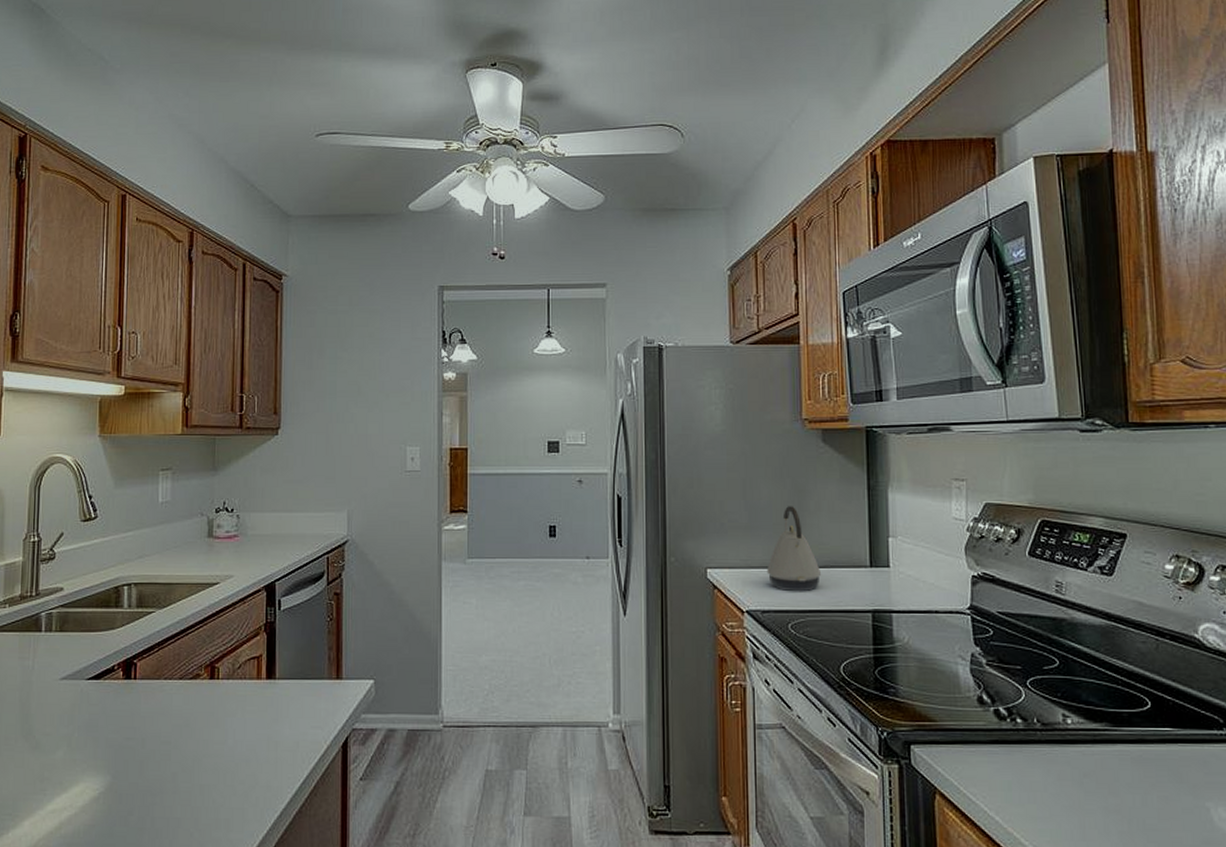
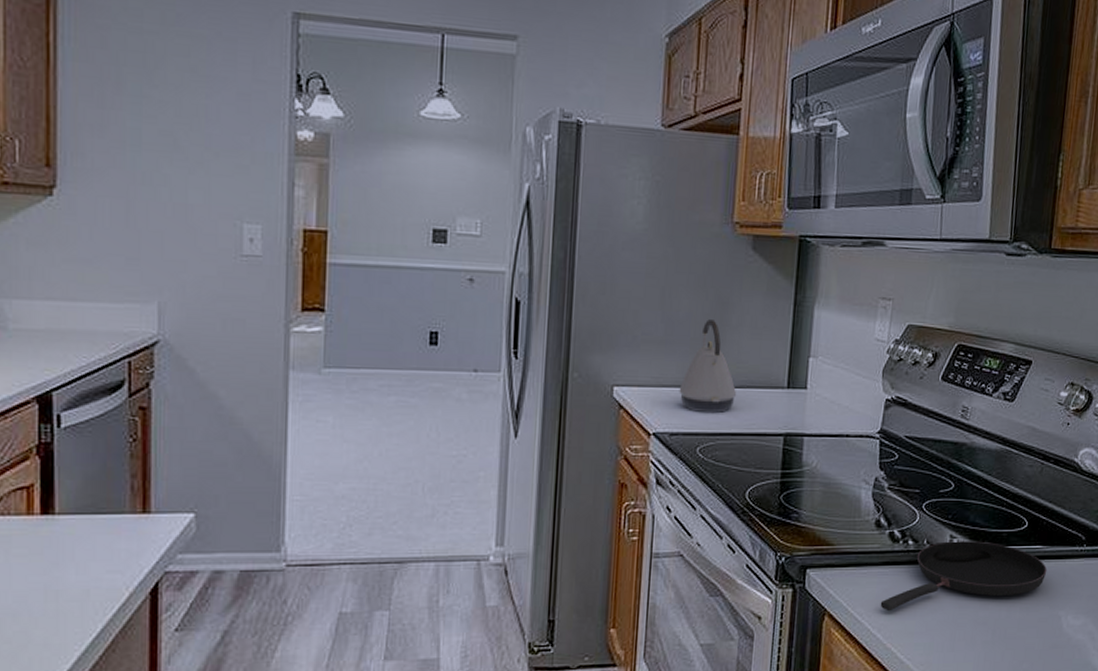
frying pan: none [994,720,1183,793] -> present [880,541,1047,612]

